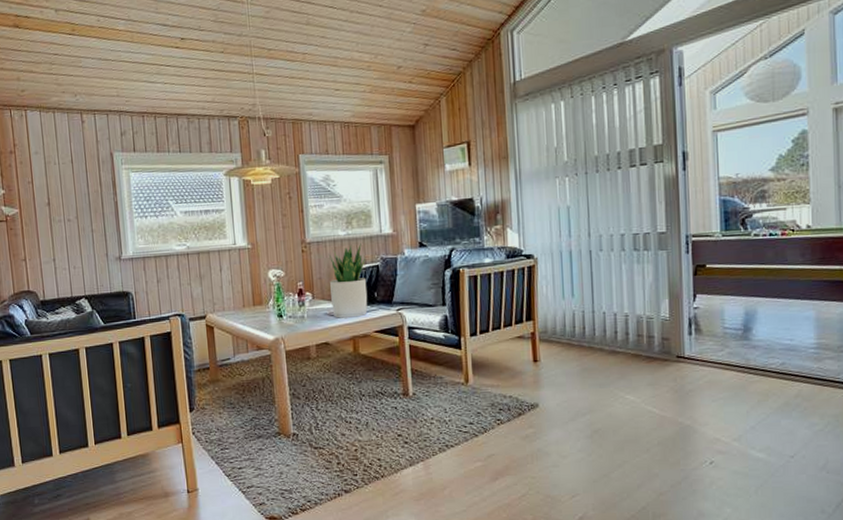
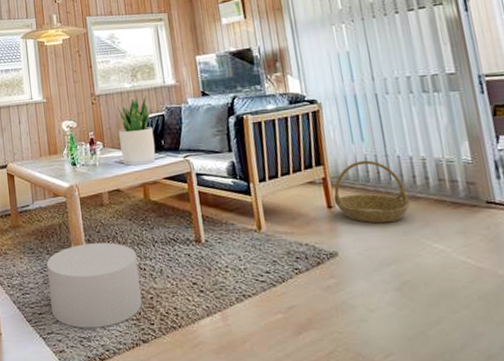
pouf: none [248,396,347,481] -> present [46,242,143,328]
basket: none [540,315,609,377] -> present [333,160,410,224]

